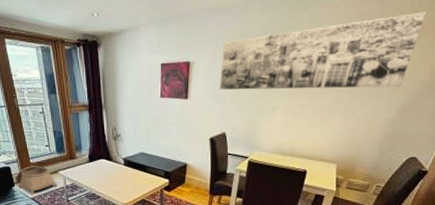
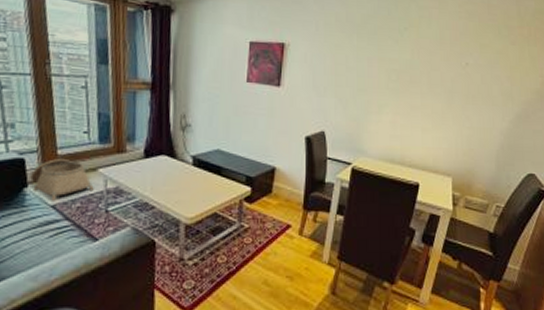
wall art: present [220,11,426,90] -> none [319,19,532,94]

